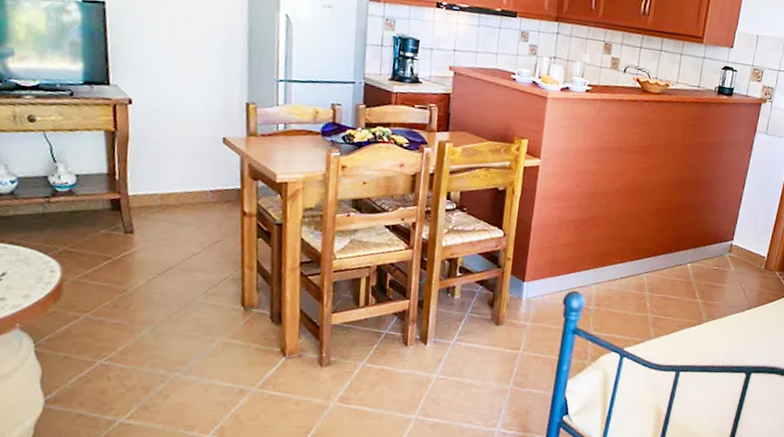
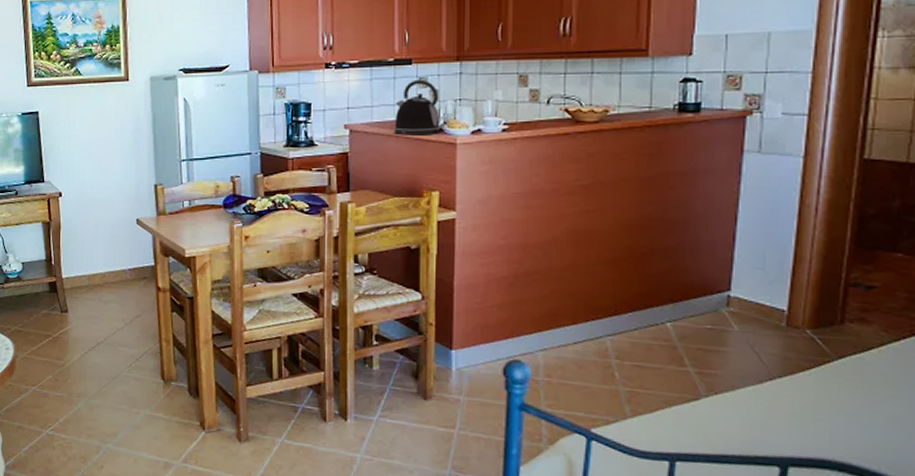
kettle: none [494,32,537,87] -> present [393,79,440,136]

